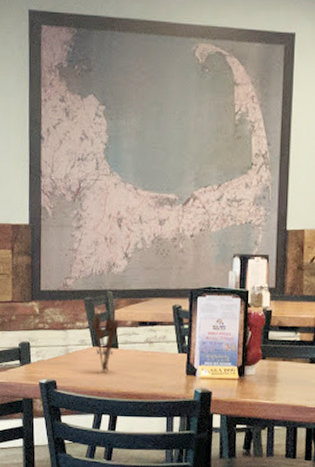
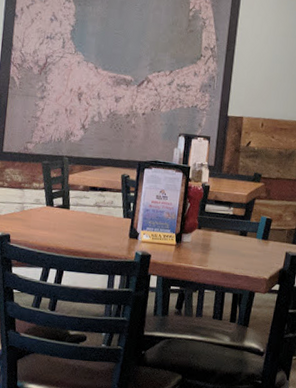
utensil holder: present [92,311,119,371] -> none [47,174,72,229]

